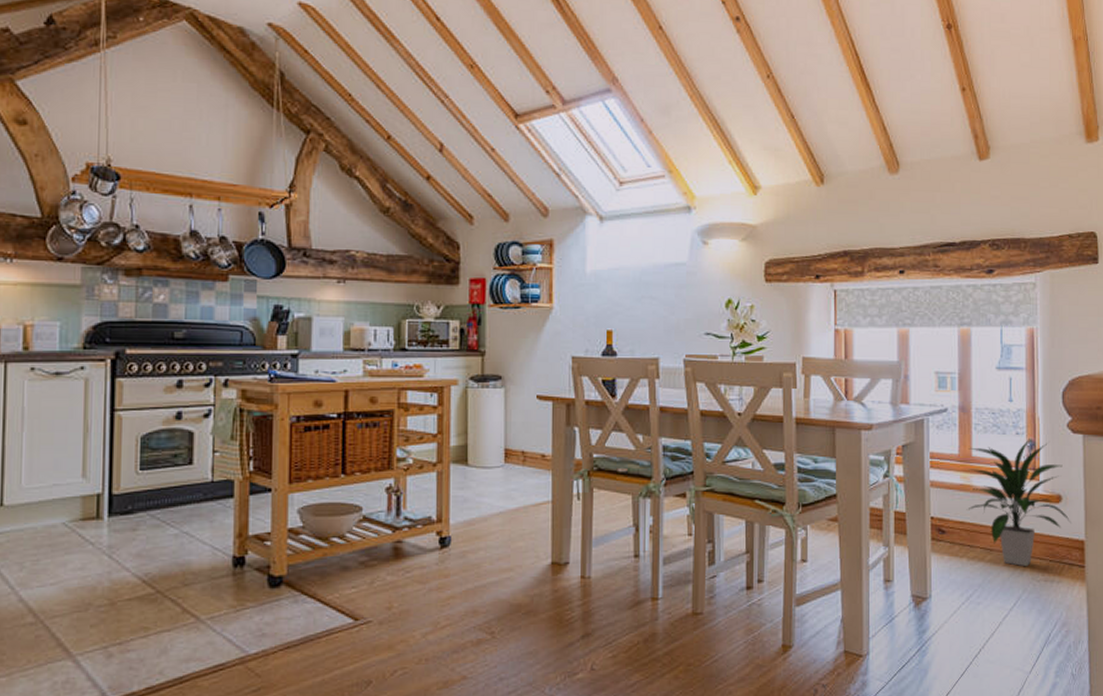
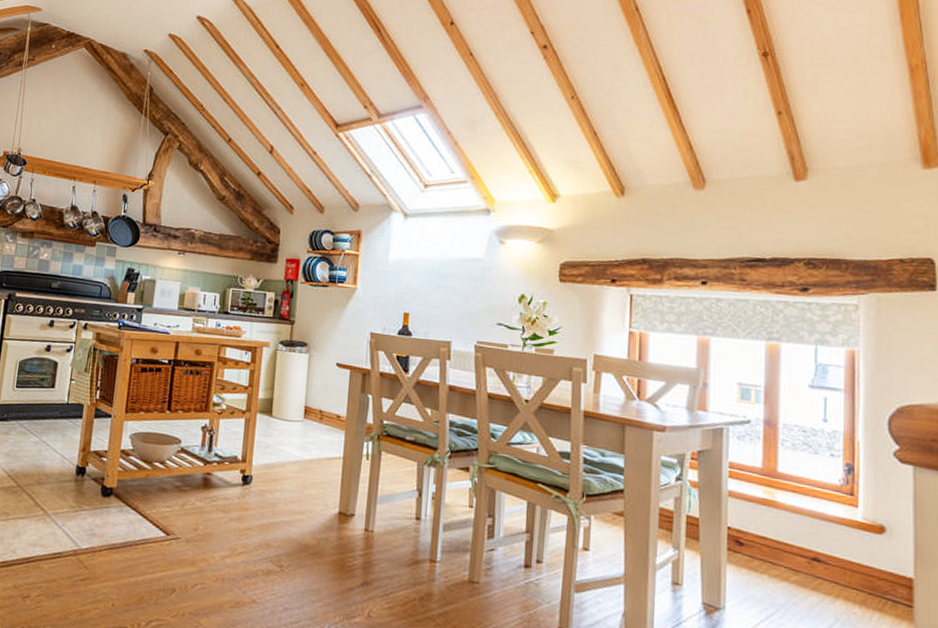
indoor plant: present [965,439,1071,567] -> none [769,462,897,596]

